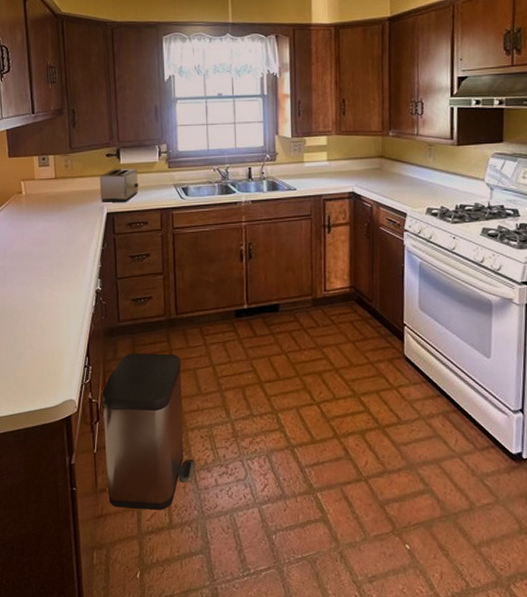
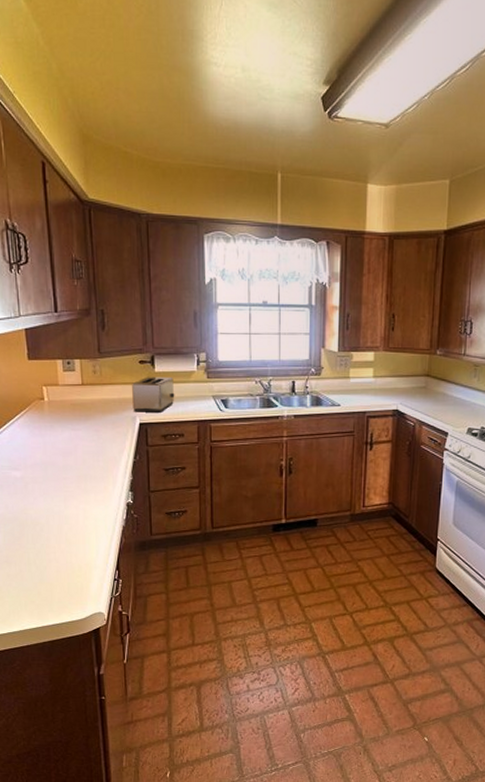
pedal bin: present [102,353,196,510] -> none [132,566,228,715]

